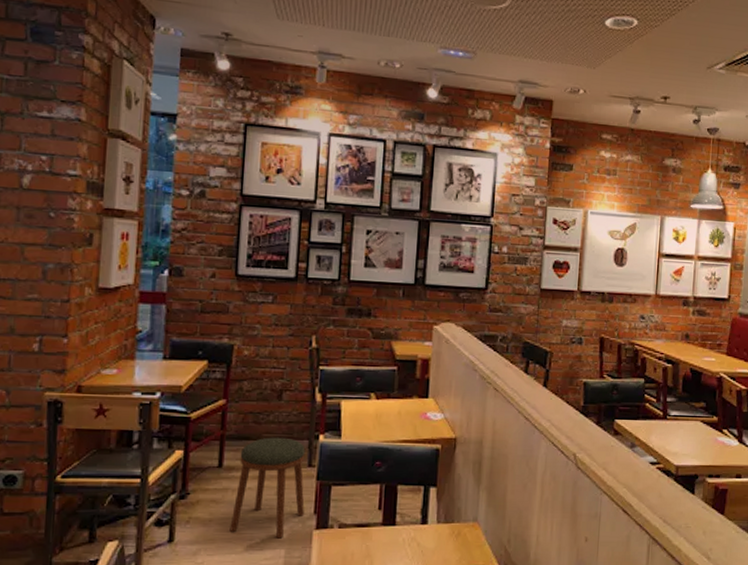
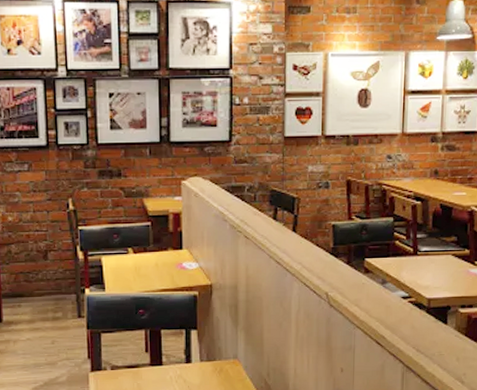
stool: present [229,437,306,539] -> none [15,293,79,381]

